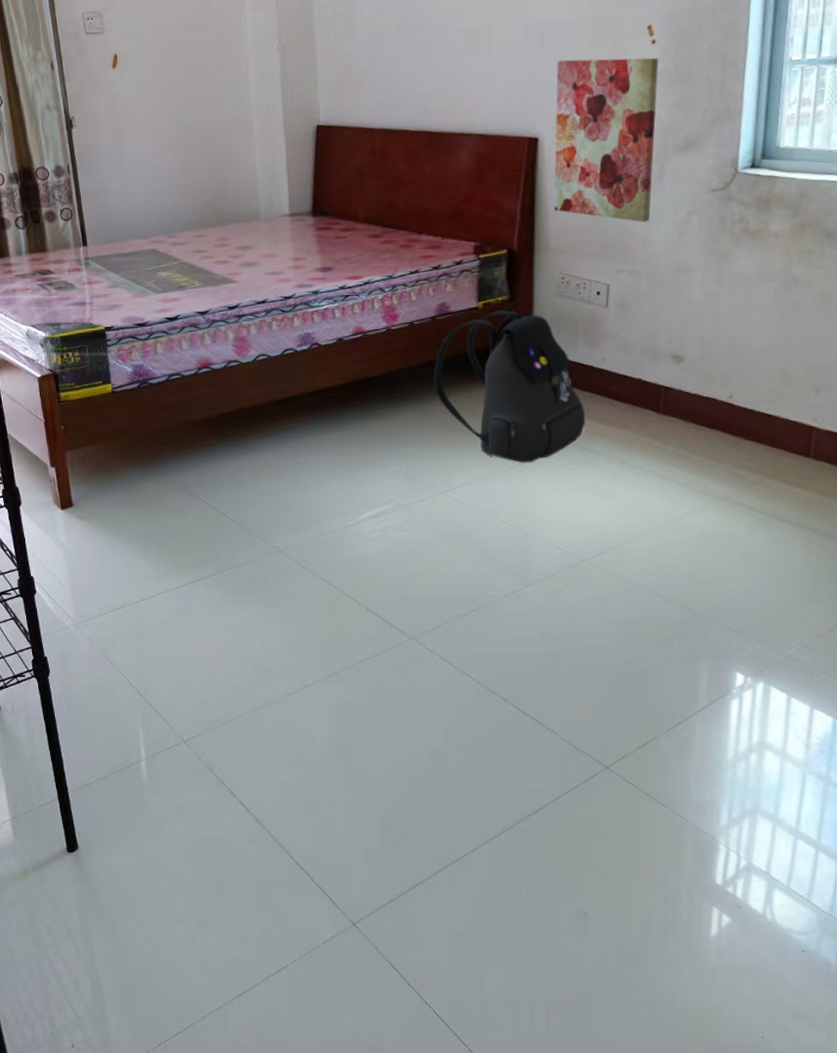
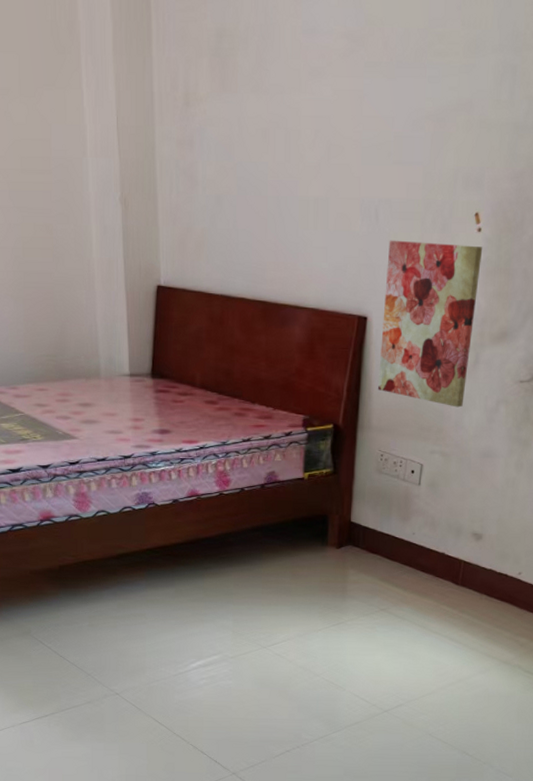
backpack: present [434,310,586,463] -> none [261,482,395,624]

